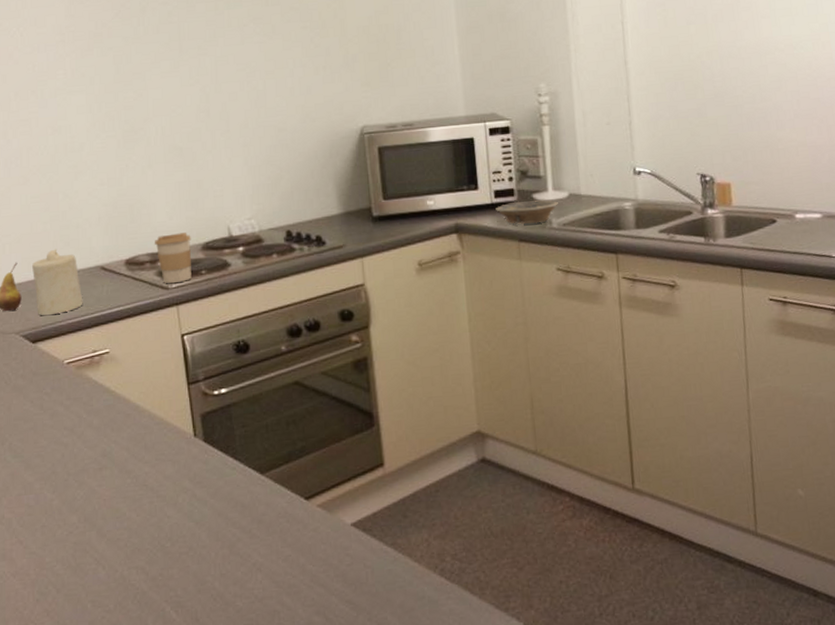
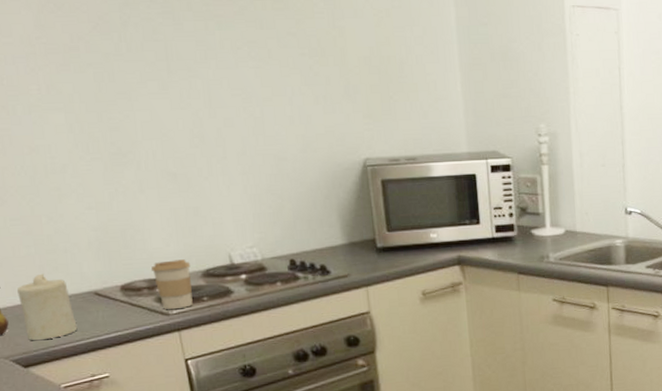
bowl: present [495,200,558,226] -> none [496,236,555,259]

